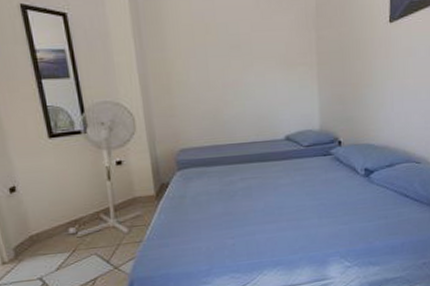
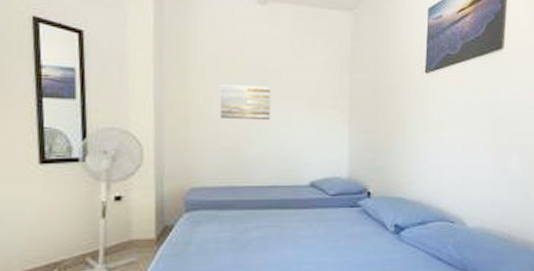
wall art: none [196,50,245,84] -> present [220,83,271,121]

